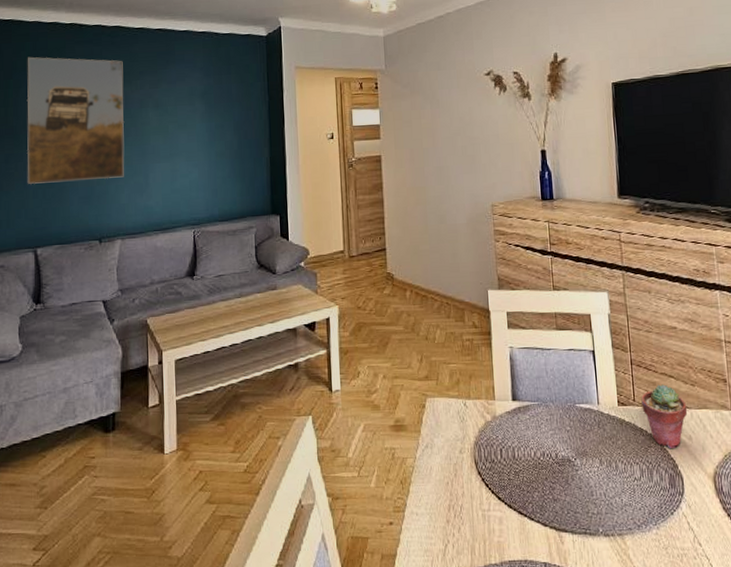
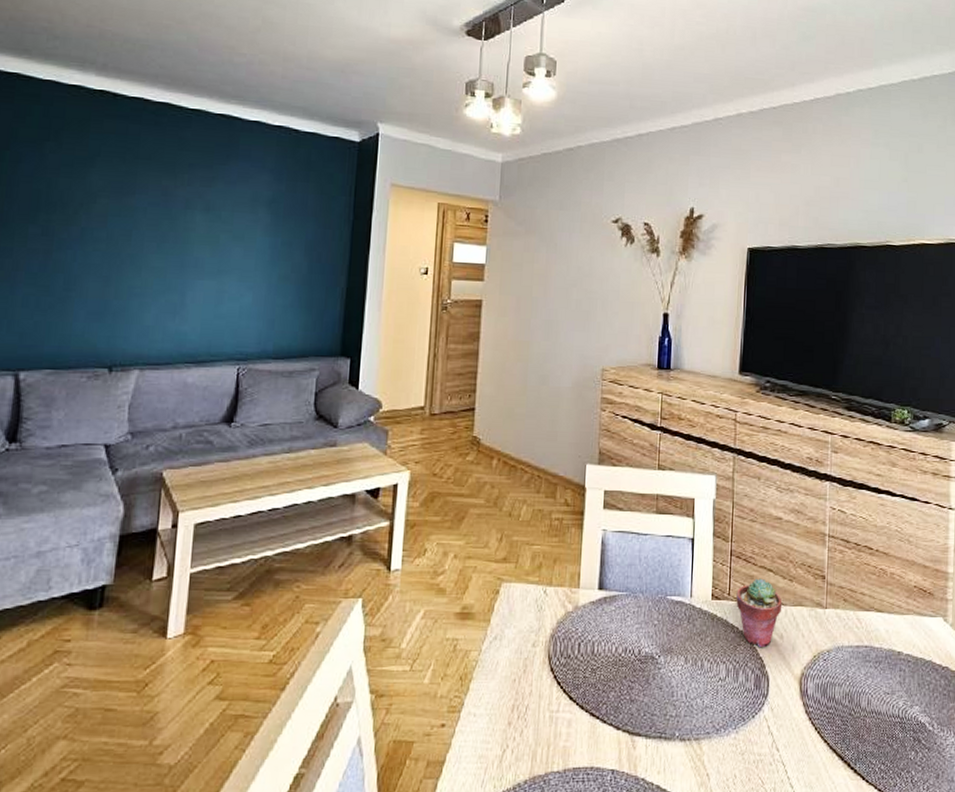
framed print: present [26,57,125,184] -> none [15,124,168,293]

